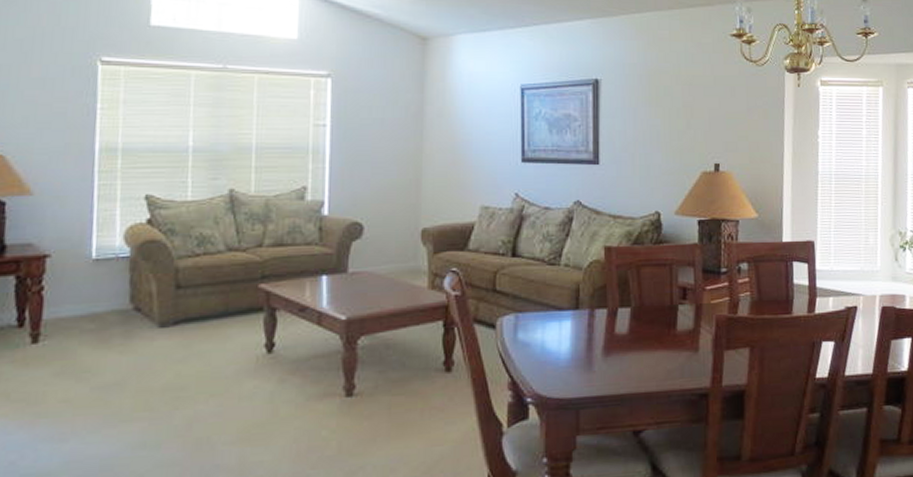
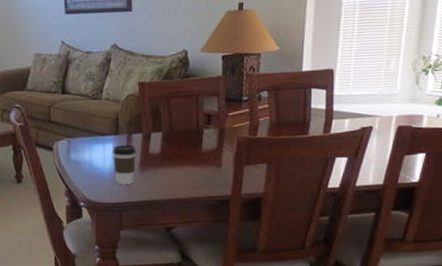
coffee cup: none [571,322,600,375] -> present [113,145,137,185]

